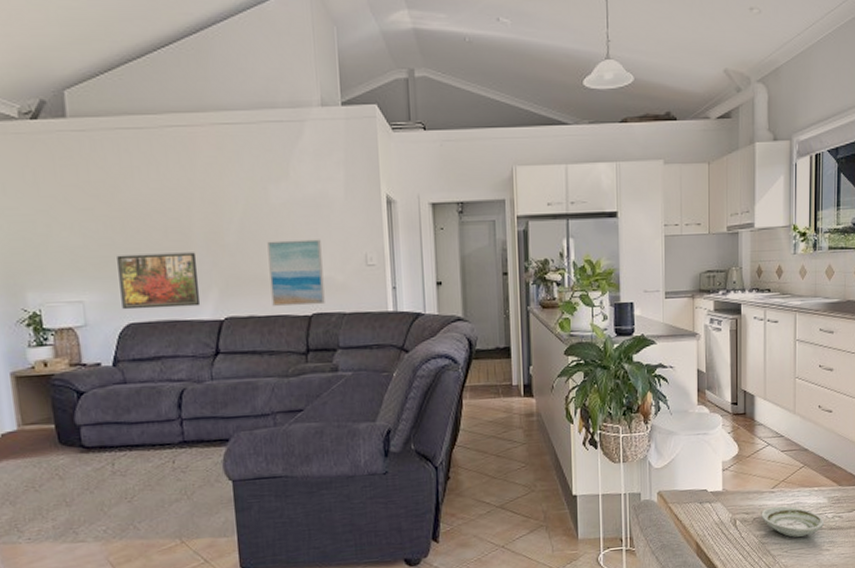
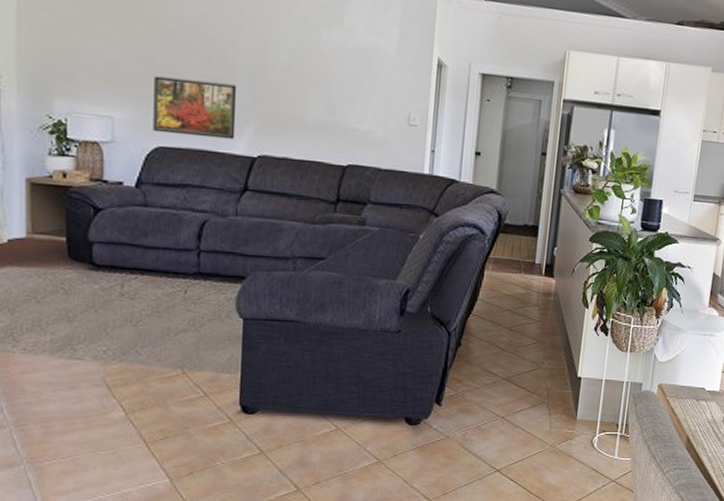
wall art: present [267,239,325,307] -> none [308,85,366,158]

